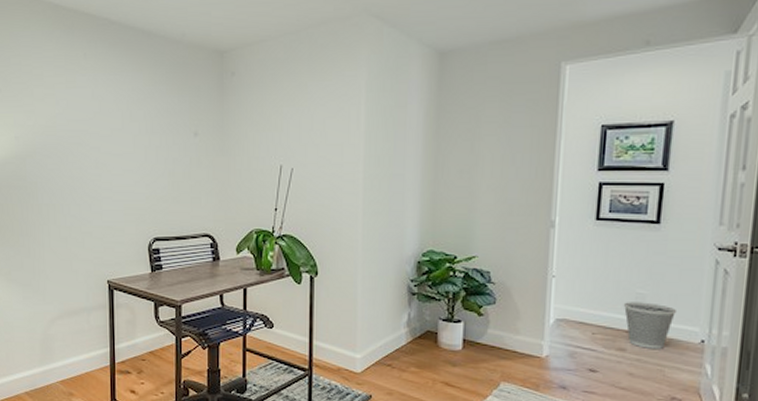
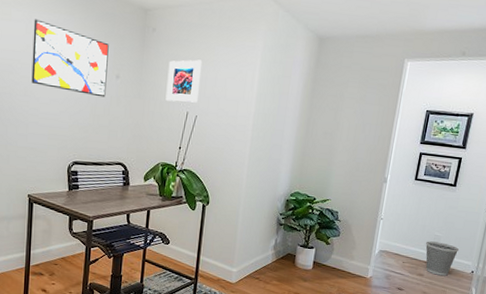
wall art: none [100,82,184,160] -> present [31,19,109,98]
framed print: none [253,101,294,155] -> present [165,59,203,103]

